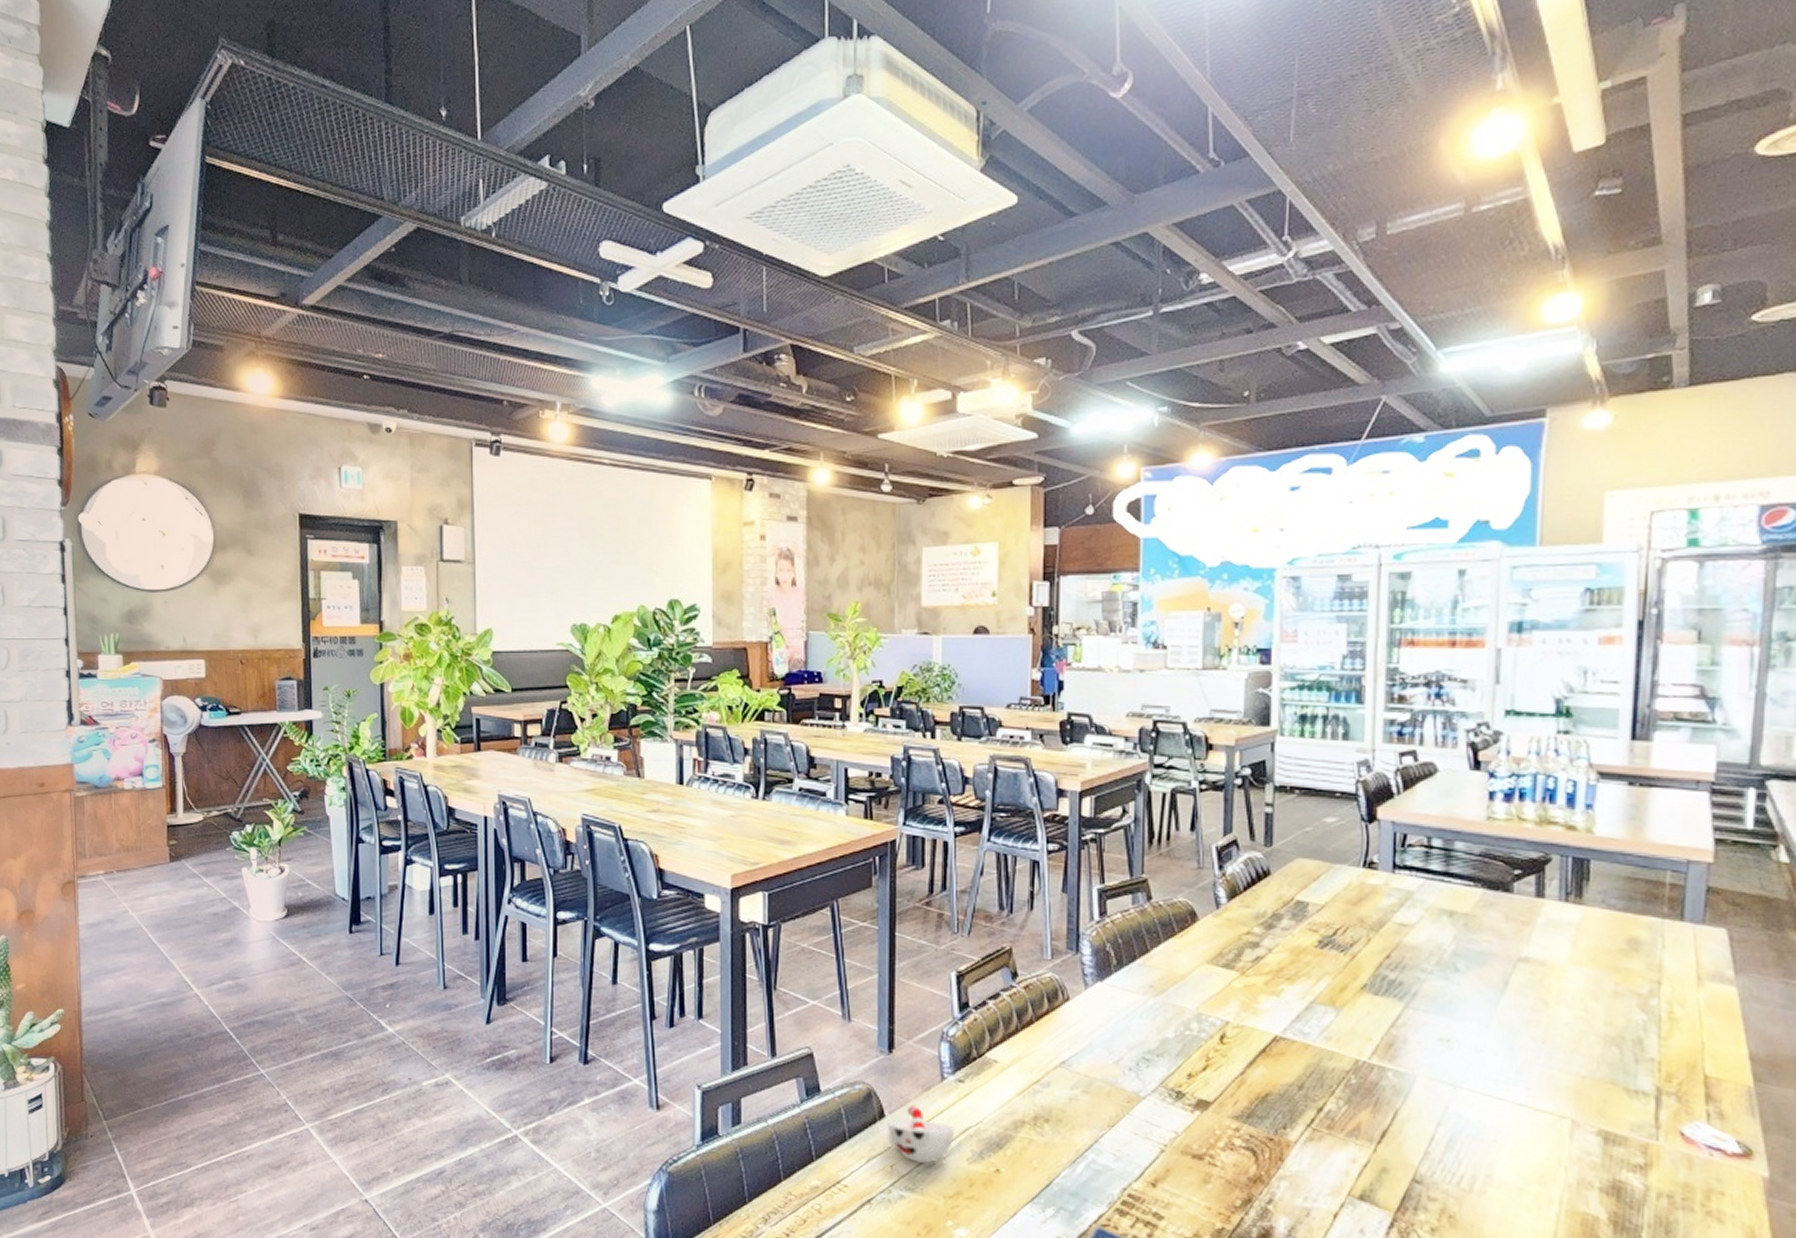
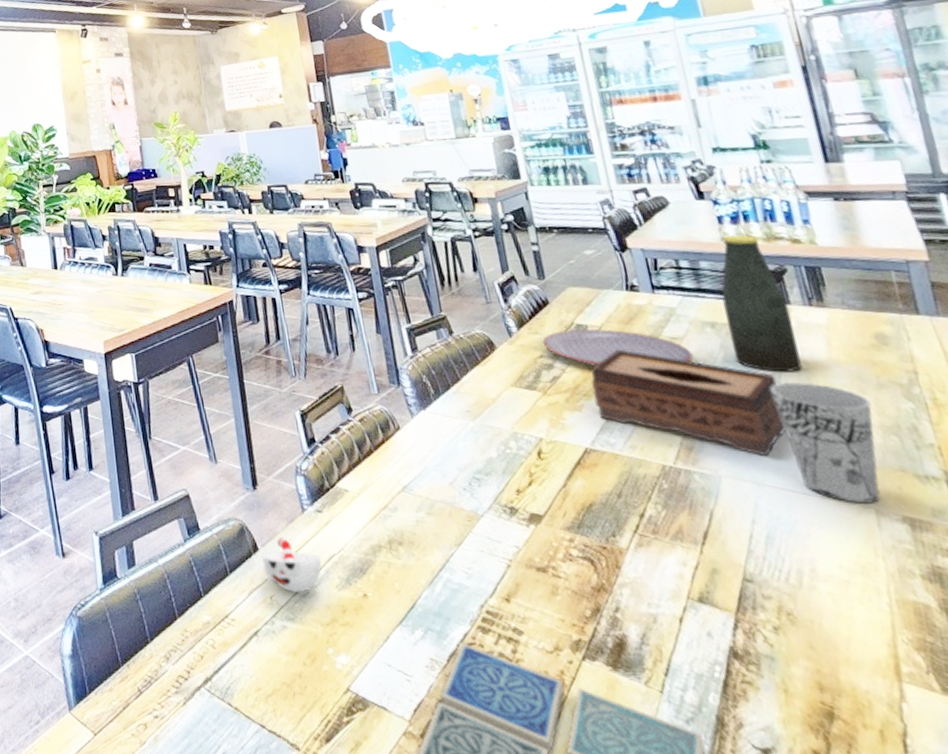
plate: none [1253,906,1420,953] -> present [542,329,694,366]
tissue box: none [1297,932,1506,1059] -> present [590,349,787,457]
bottle: none [1466,813,1542,972] -> present [721,234,803,373]
cup: none [1496,983,1600,1114] -> present [770,382,880,504]

